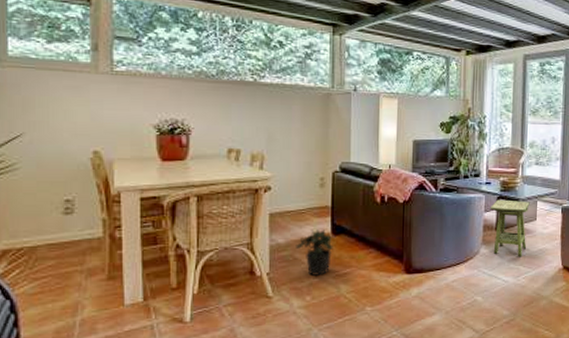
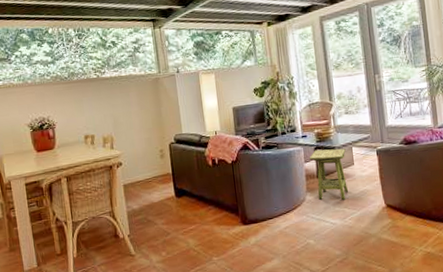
potted plant: present [296,230,333,276] -> none [148,194,178,234]

